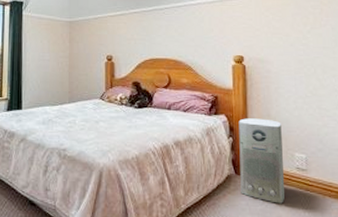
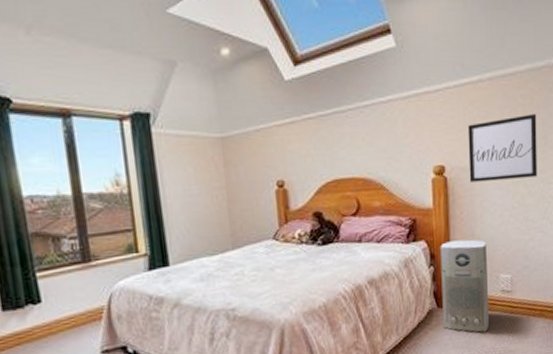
wall art: none [264,21,329,73] -> present [467,114,538,183]

